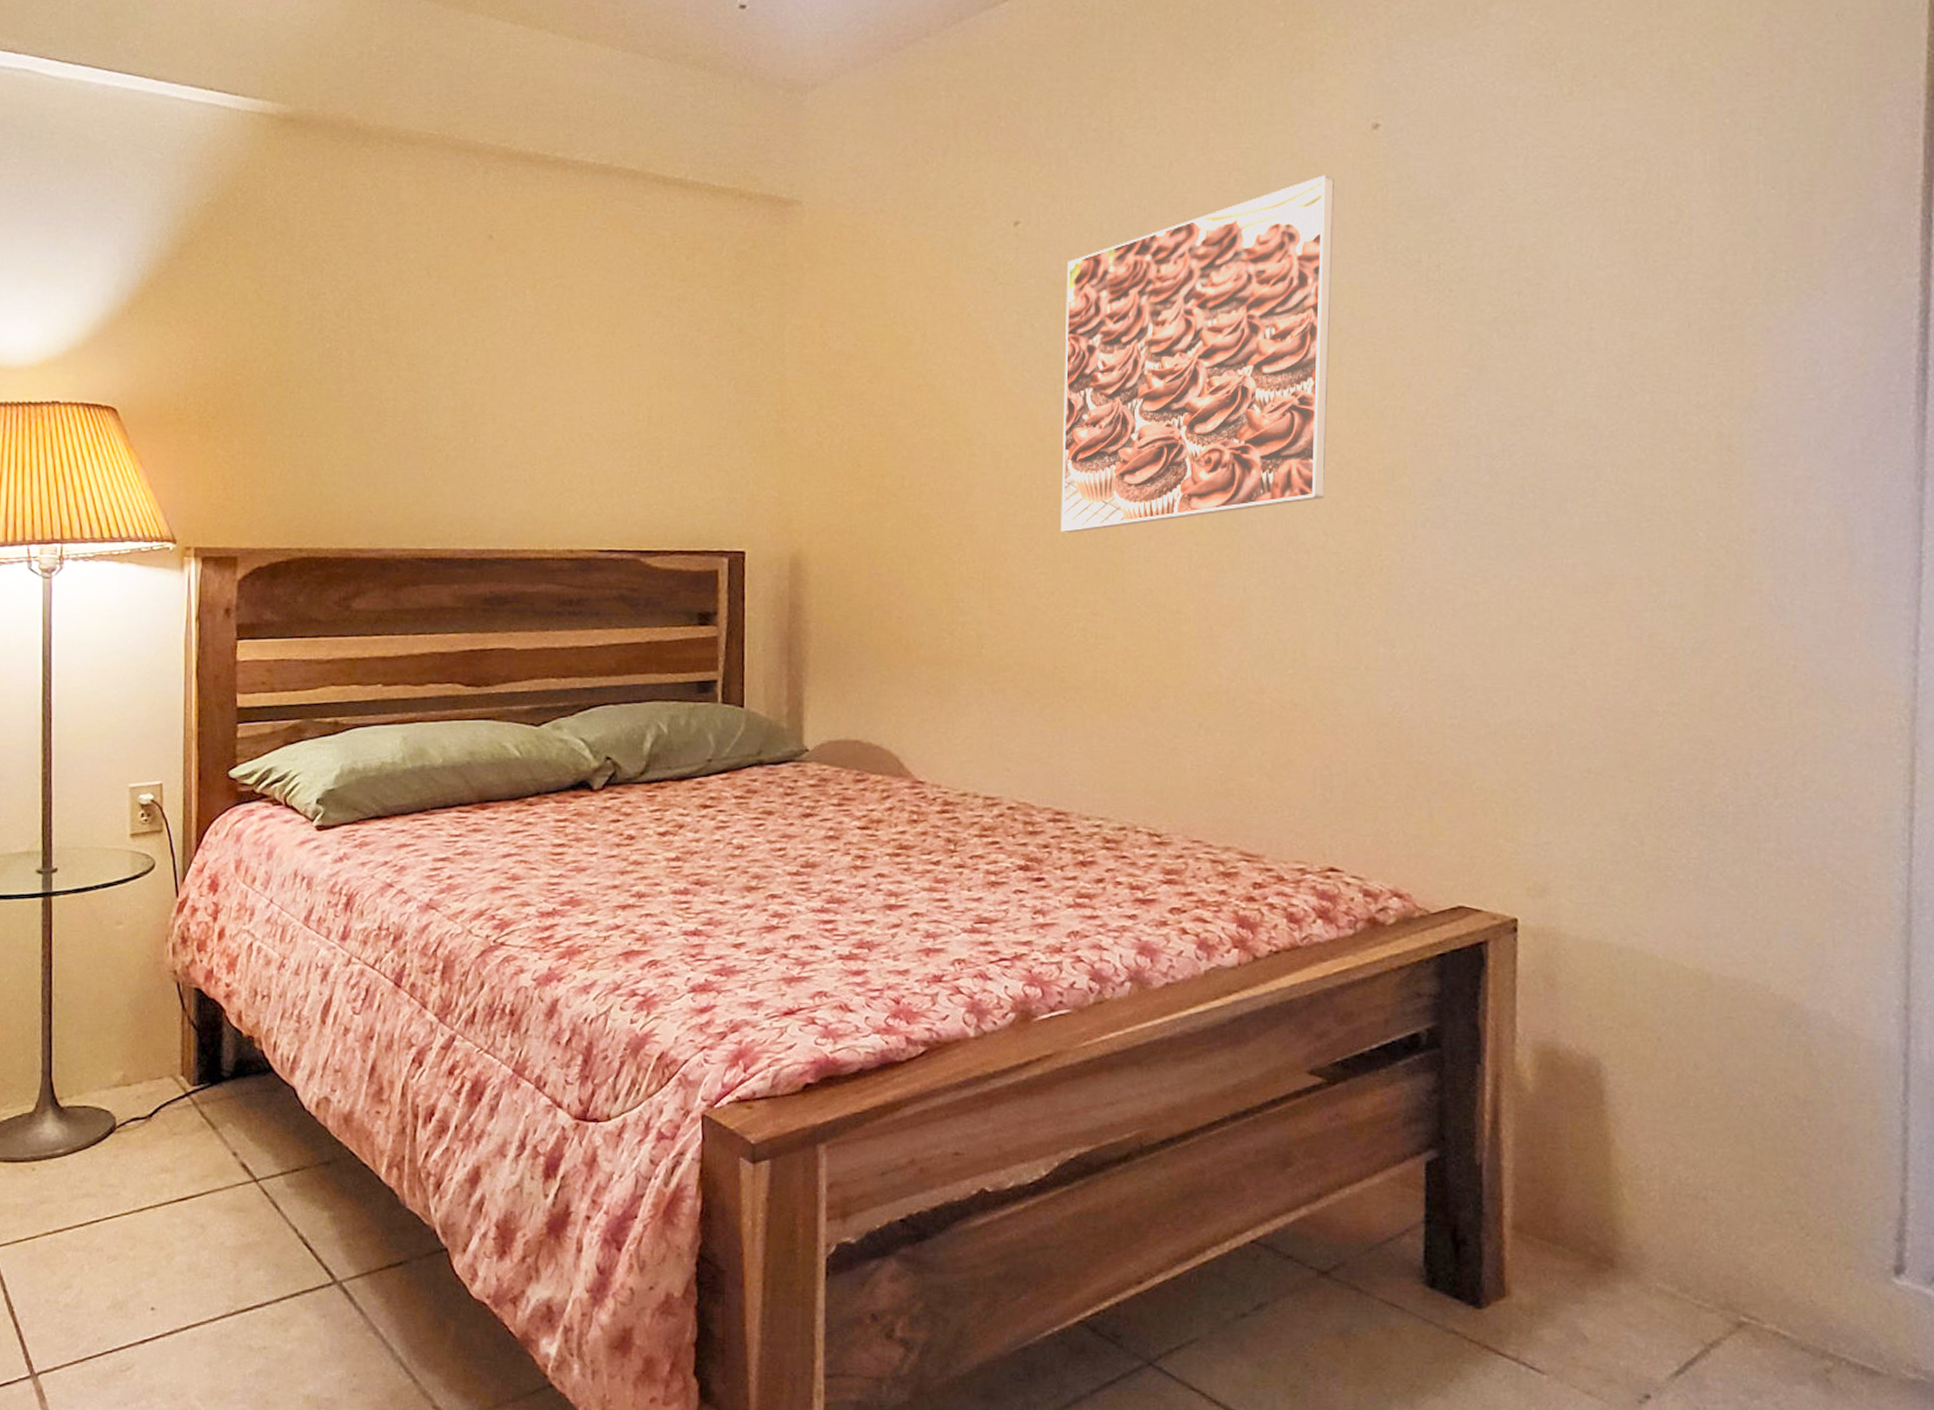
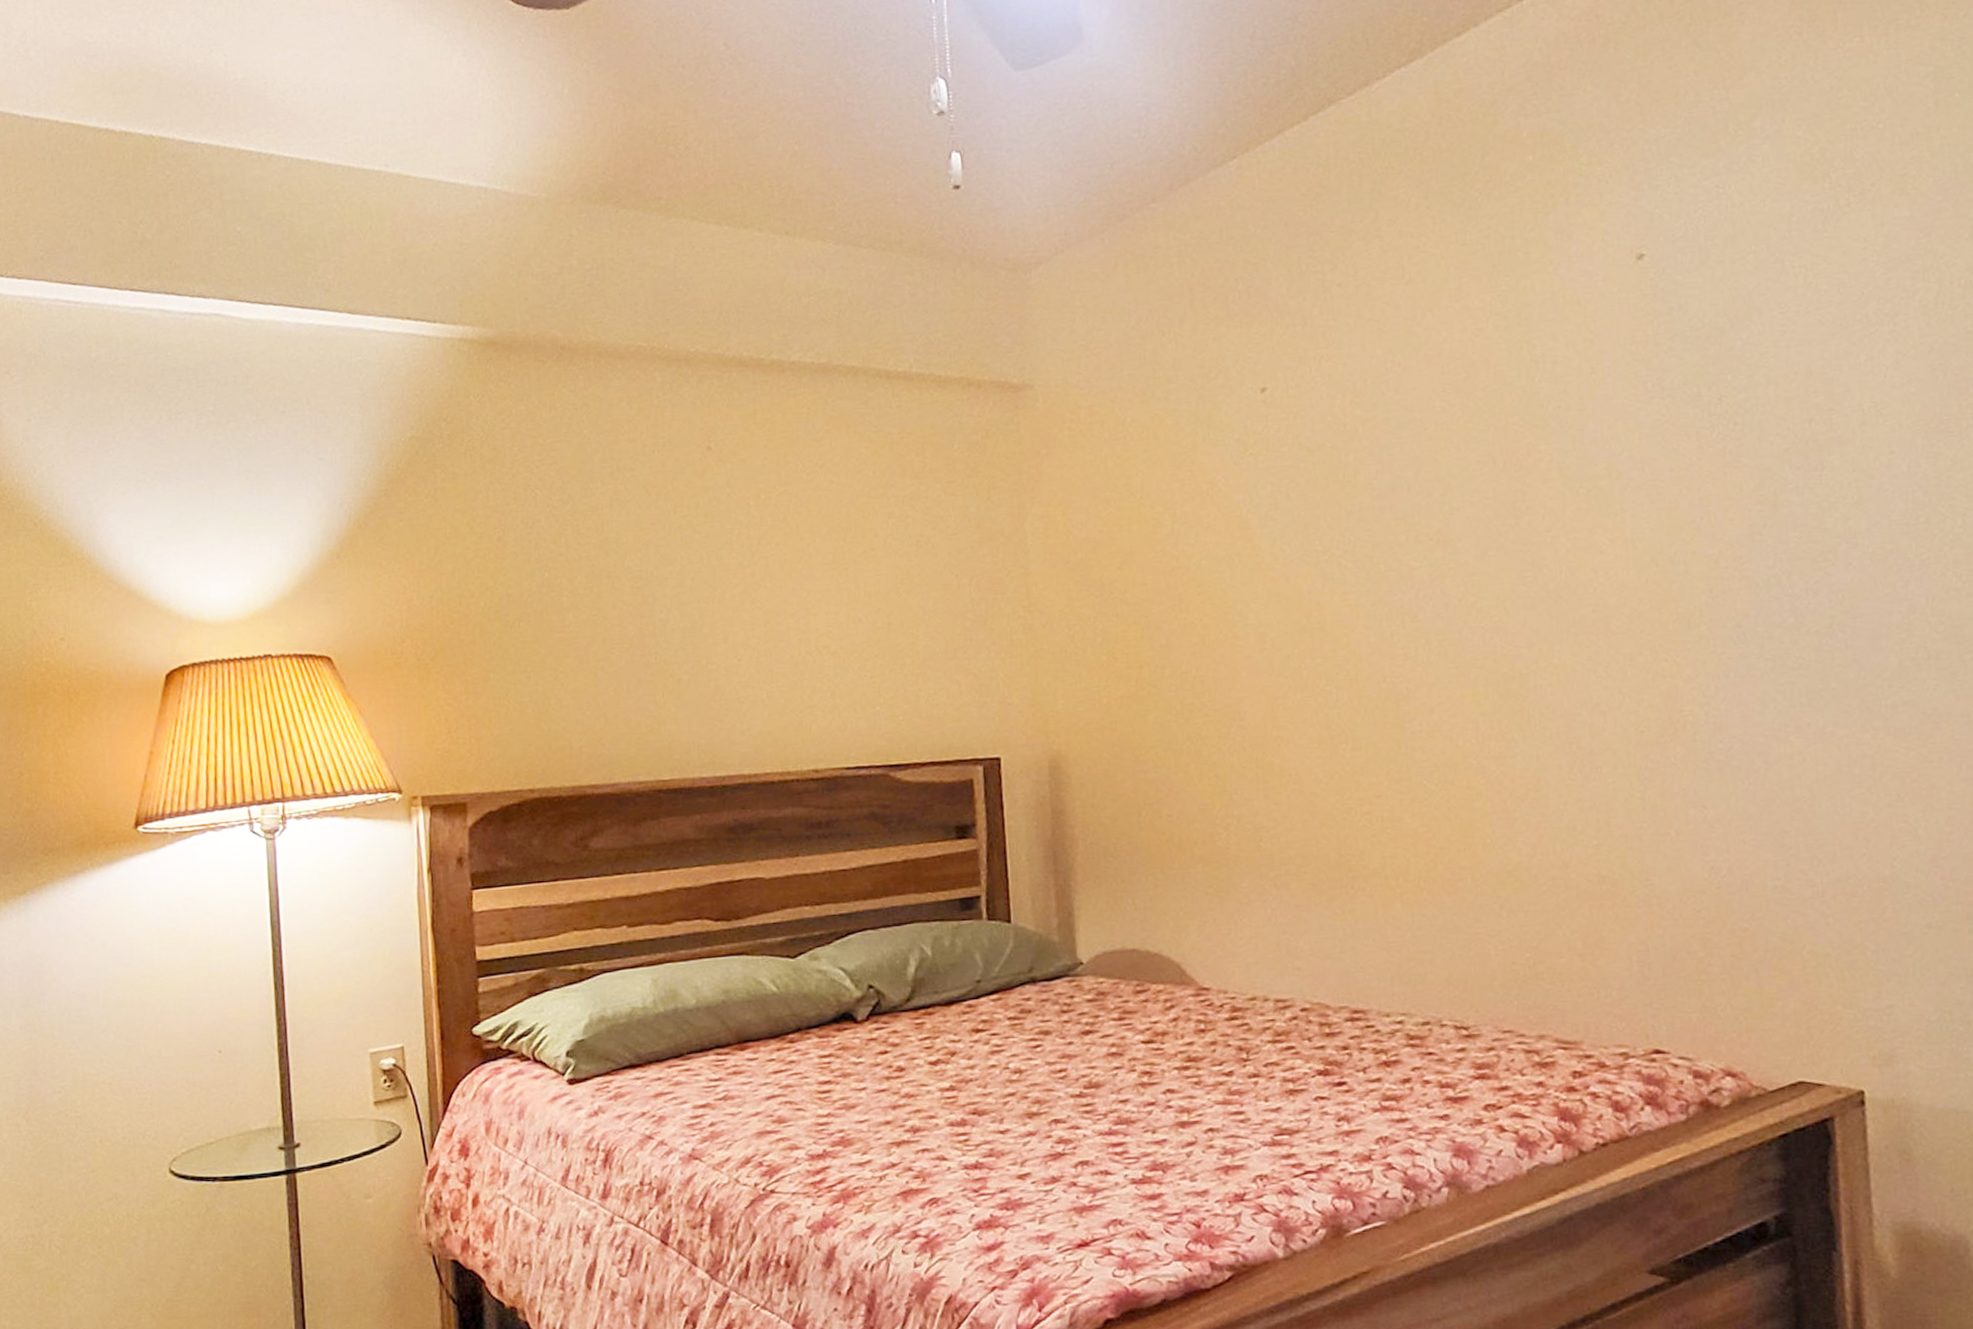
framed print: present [1060,175,1334,533] -> none [1321,312,1617,713]

